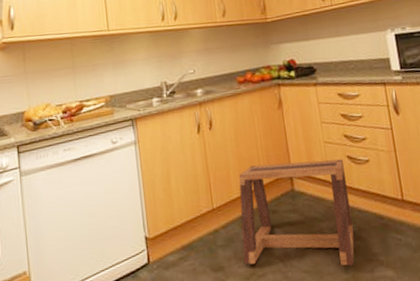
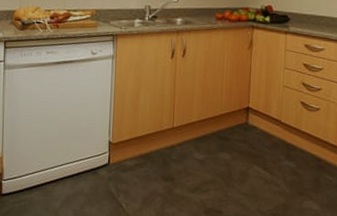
stool: present [239,159,355,266] -> none [192,96,296,195]

